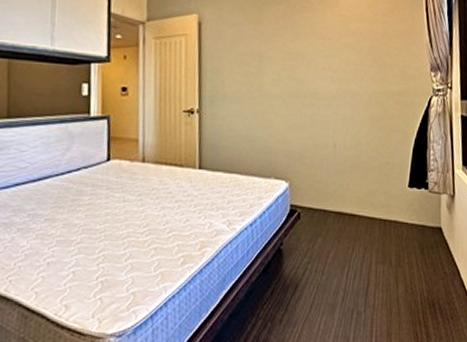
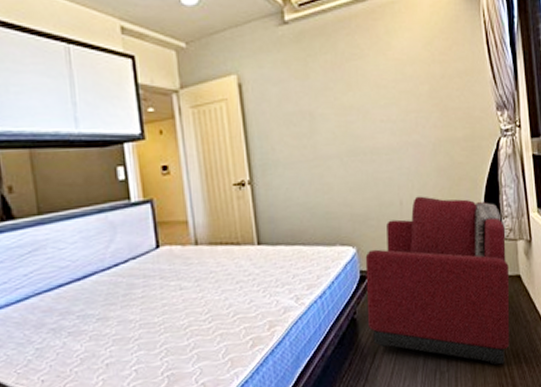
armchair: none [292,141,431,312] -> present [365,196,510,366]

